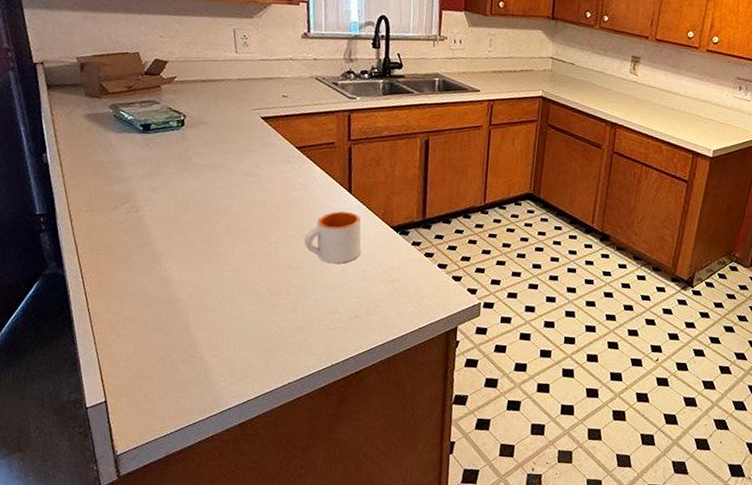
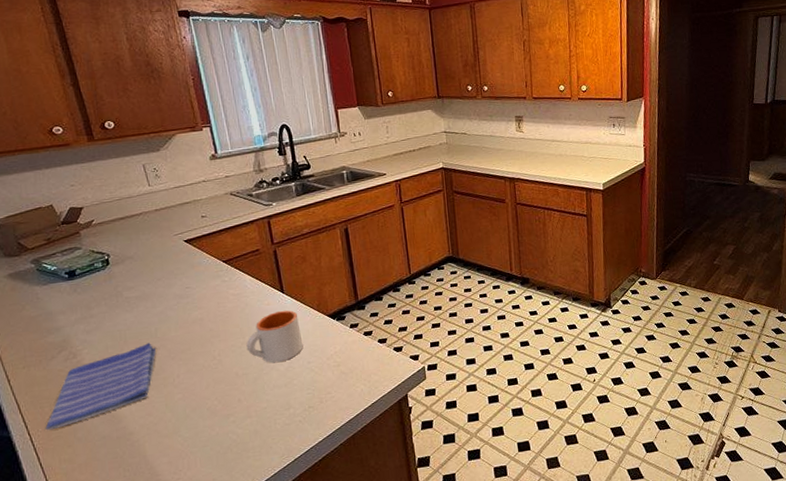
dish towel: none [98,214,215,279] -> present [45,343,156,431]

